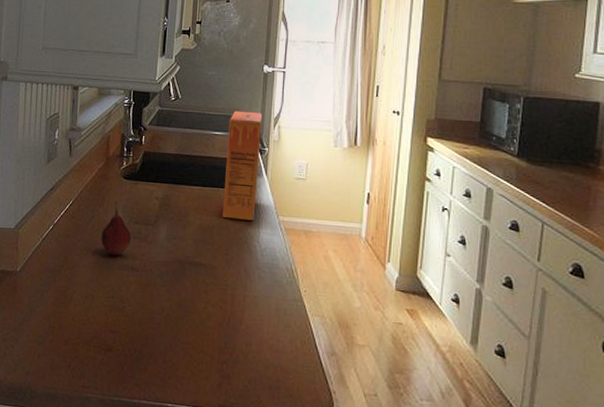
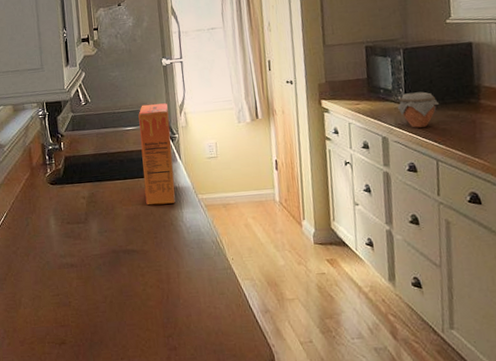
fruit: present [101,201,132,255] -> none [38,206,67,256]
jar: none [509,145,555,185] -> present [398,91,440,128]

